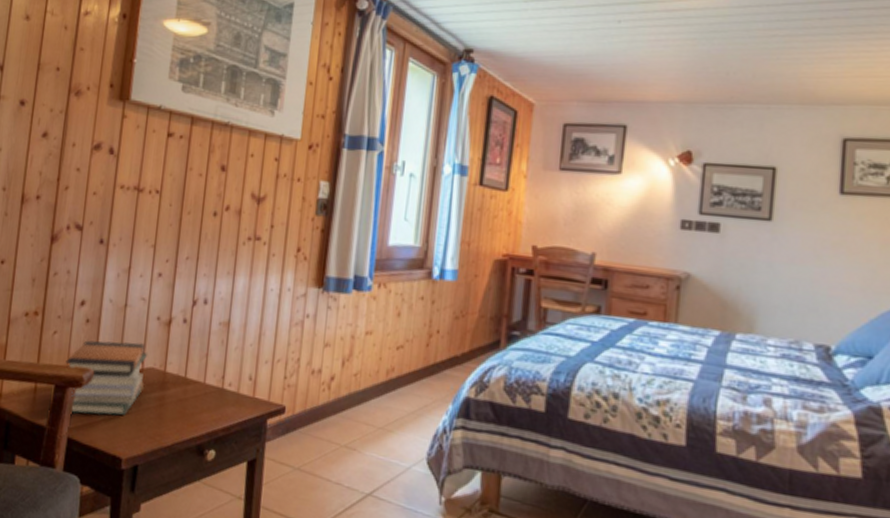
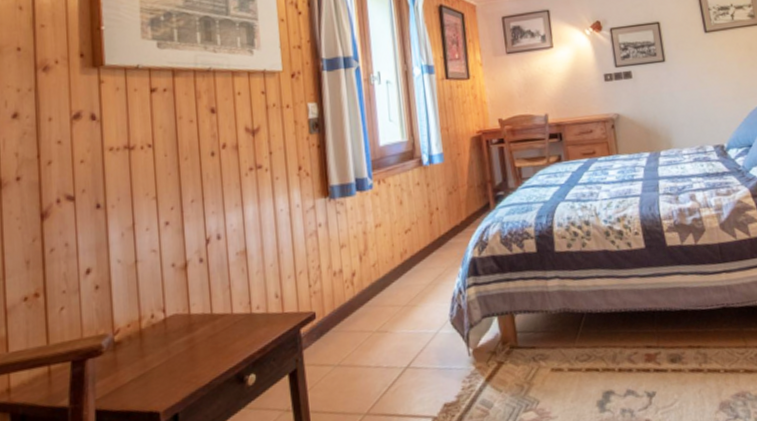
book stack: present [66,340,148,416] -> none [79,293,171,384]

